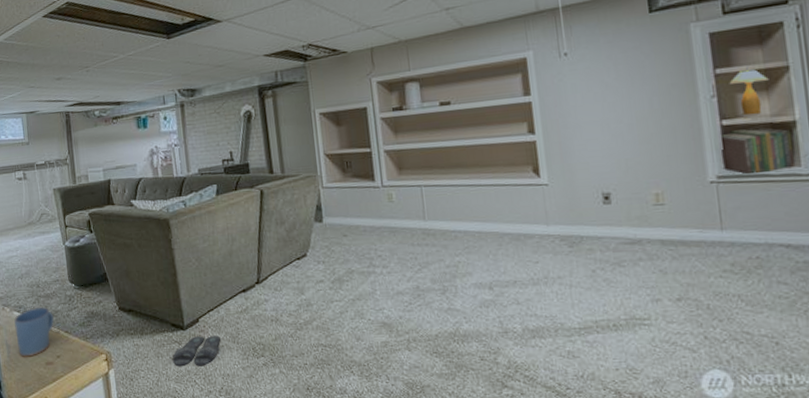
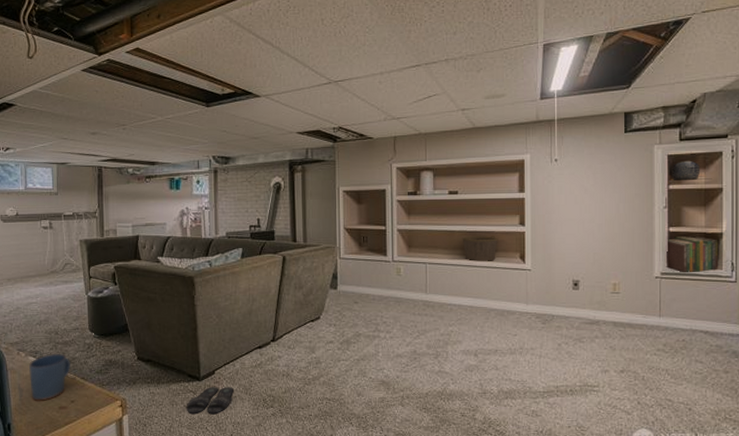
basket: none [460,148,505,180] -> present [462,236,498,261]
decorative jar: none [716,36,756,64] -> present [671,160,701,181]
table lamp: present [729,69,769,116] -> none [678,187,707,225]

